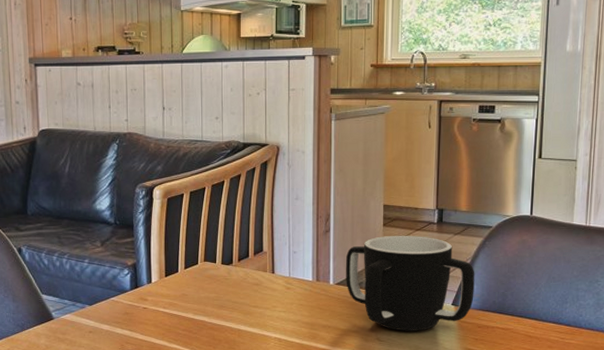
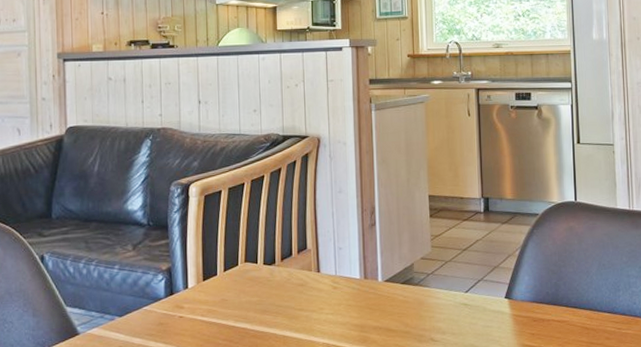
mug: present [346,235,475,331] -> none [394,226,527,329]

